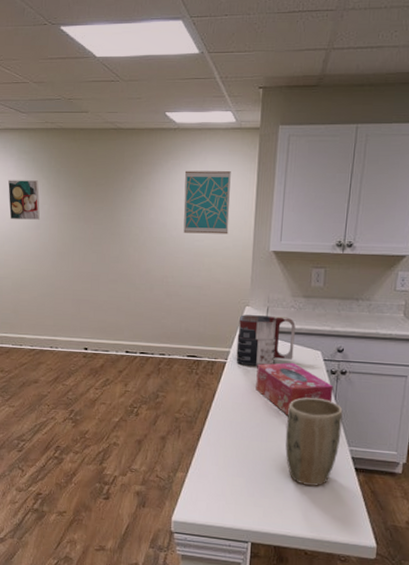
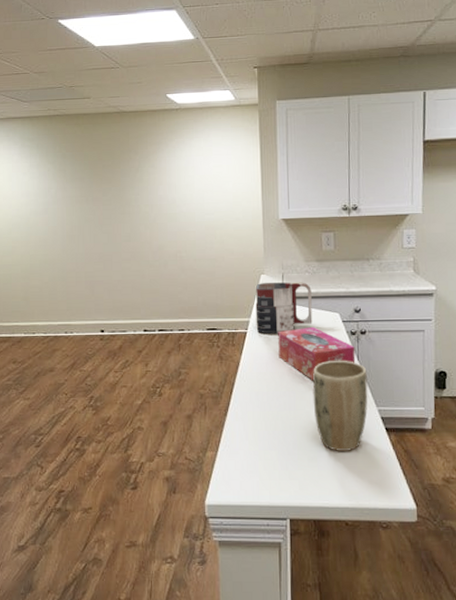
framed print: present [8,180,41,220] -> none [13,166,48,206]
wall art: present [183,170,231,235] -> none [189,146,237,208]

